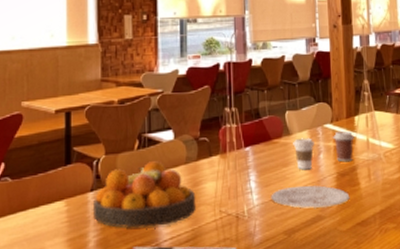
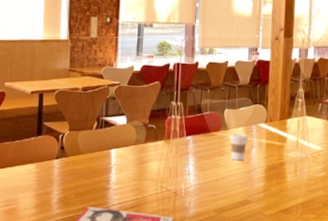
fruit bowl: present [93,161,196,228] -> none [57,140,142,193]
plate: present [271,185,350,208] -> none [206,173,276,194]
coffee cup: present [333,130,354,162] -> none [266,130,285,158]

